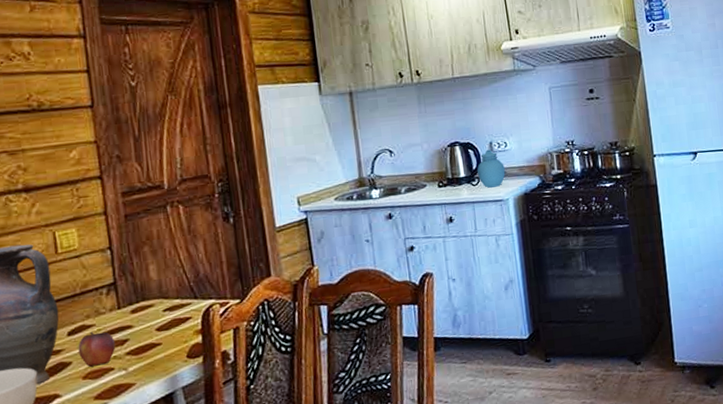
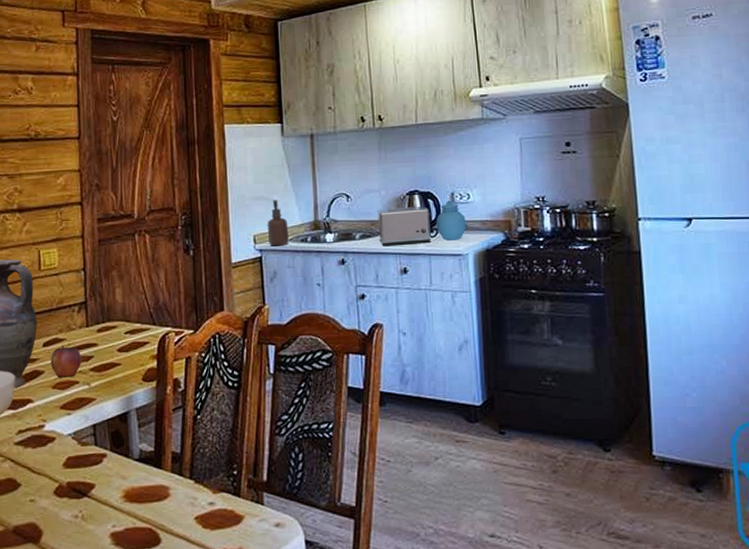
soap dispenser: none [310,160,335,207] -> present [267,200,289,246]
toaster: none [421,156,474,199] -> present [377,205,431,247]

